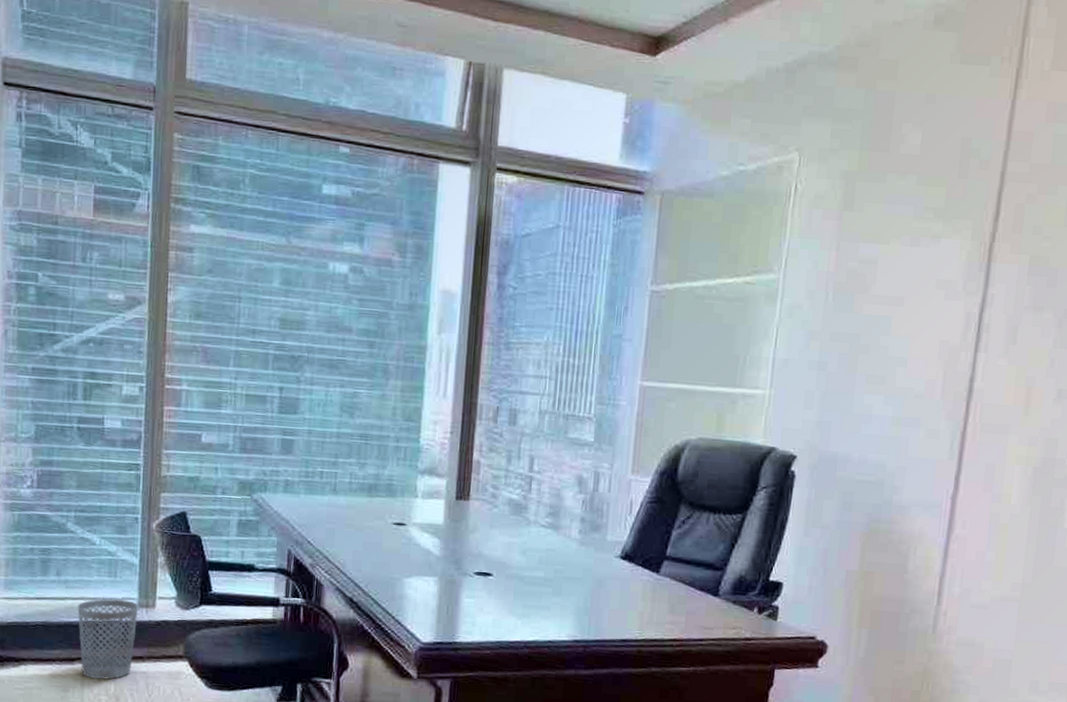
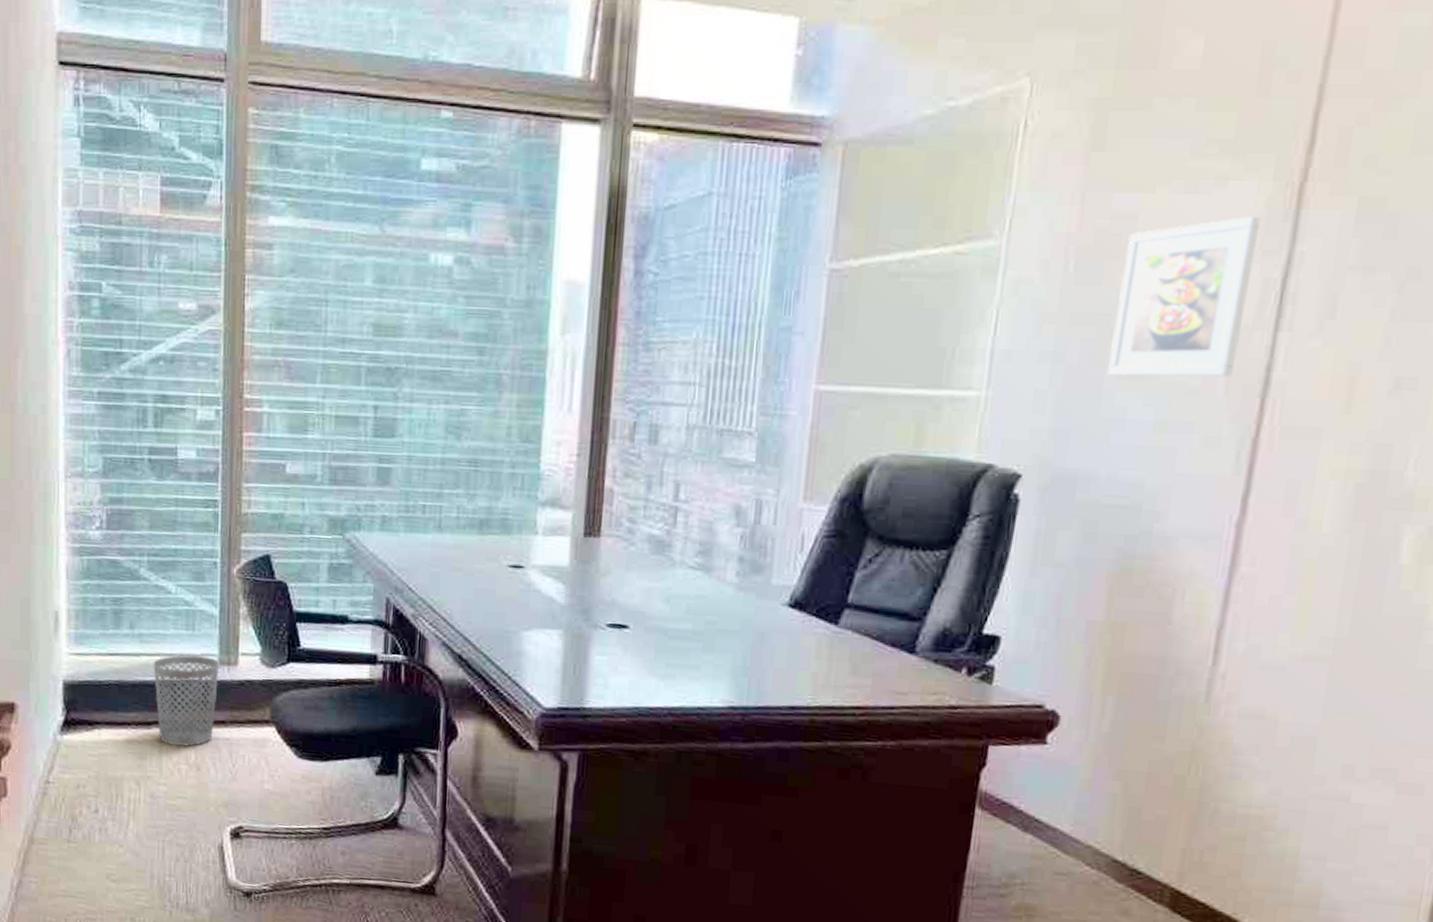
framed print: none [858,265,964,385] -> present [1108,216,1262,378]

